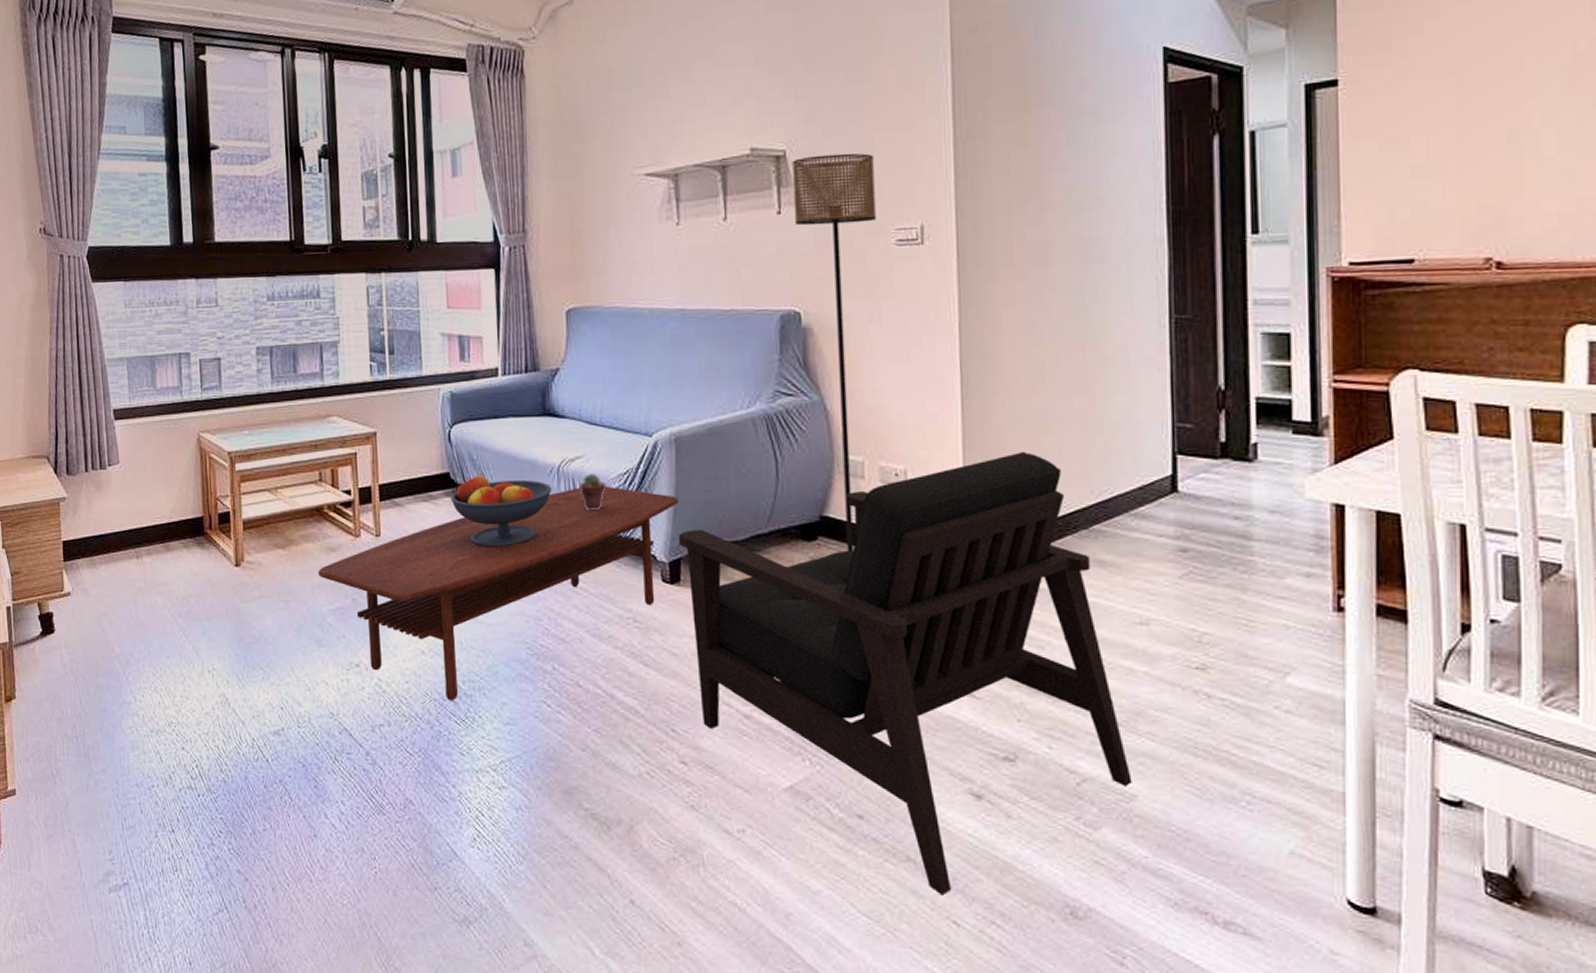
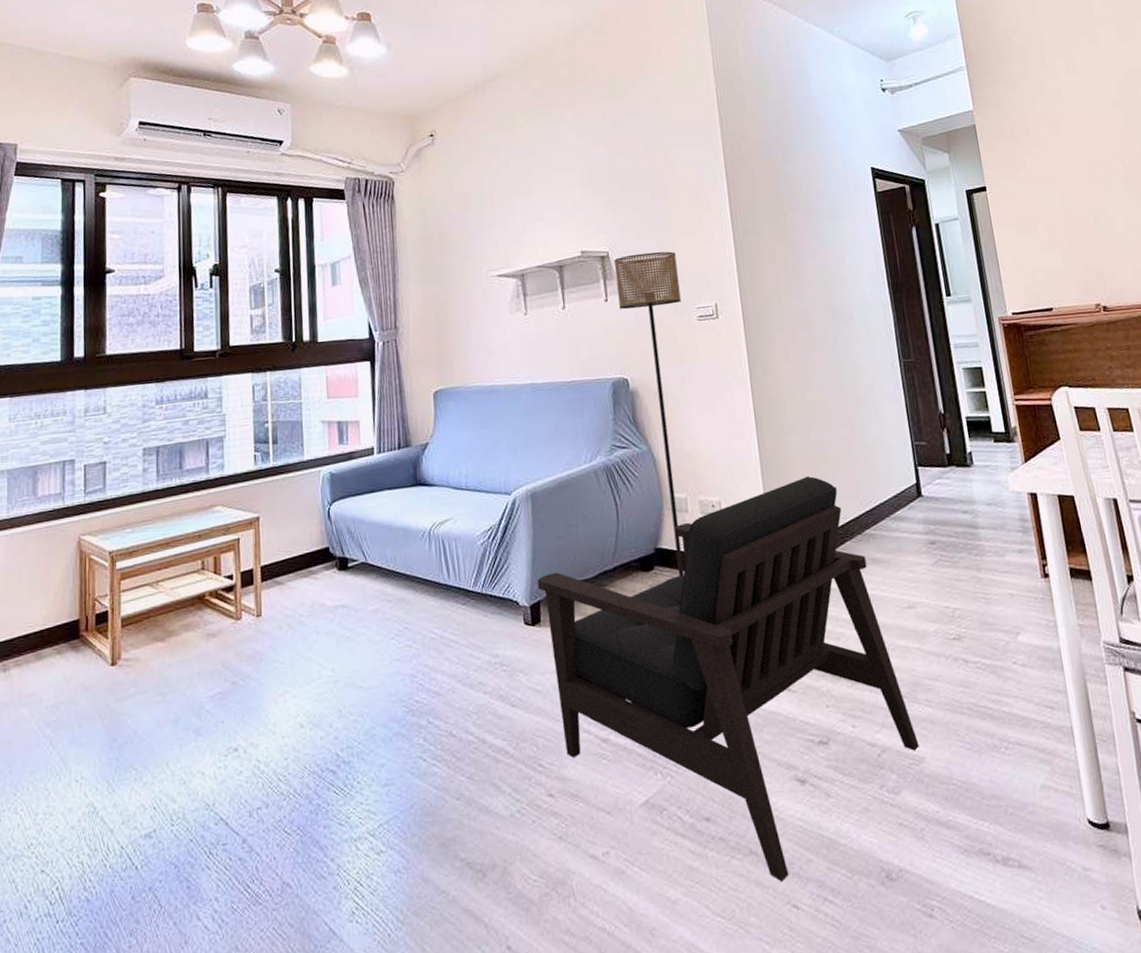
coffee table: present [317,486,679,701] -> none [197,543,537,771]
fruit bowl: present [450,475,552,547] -> none [329,545,424,614]
potted succulent: present [579,474,607,511] -> none [448,533,473,568]

